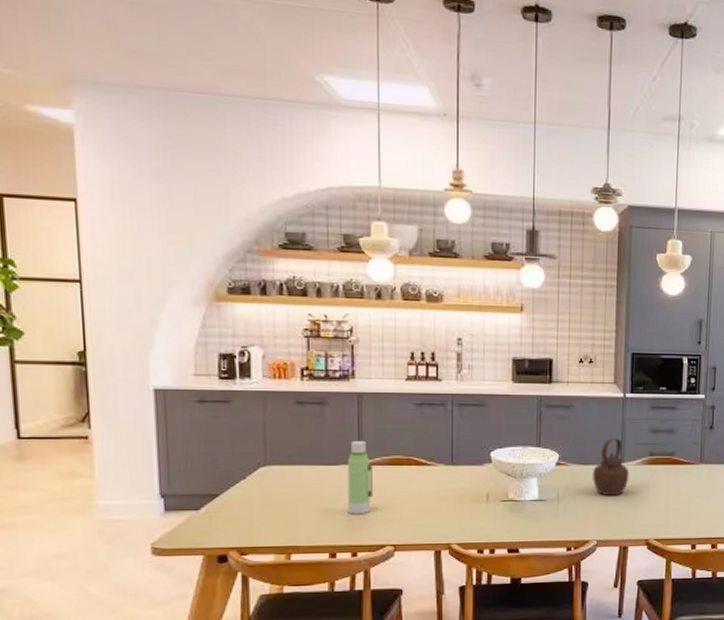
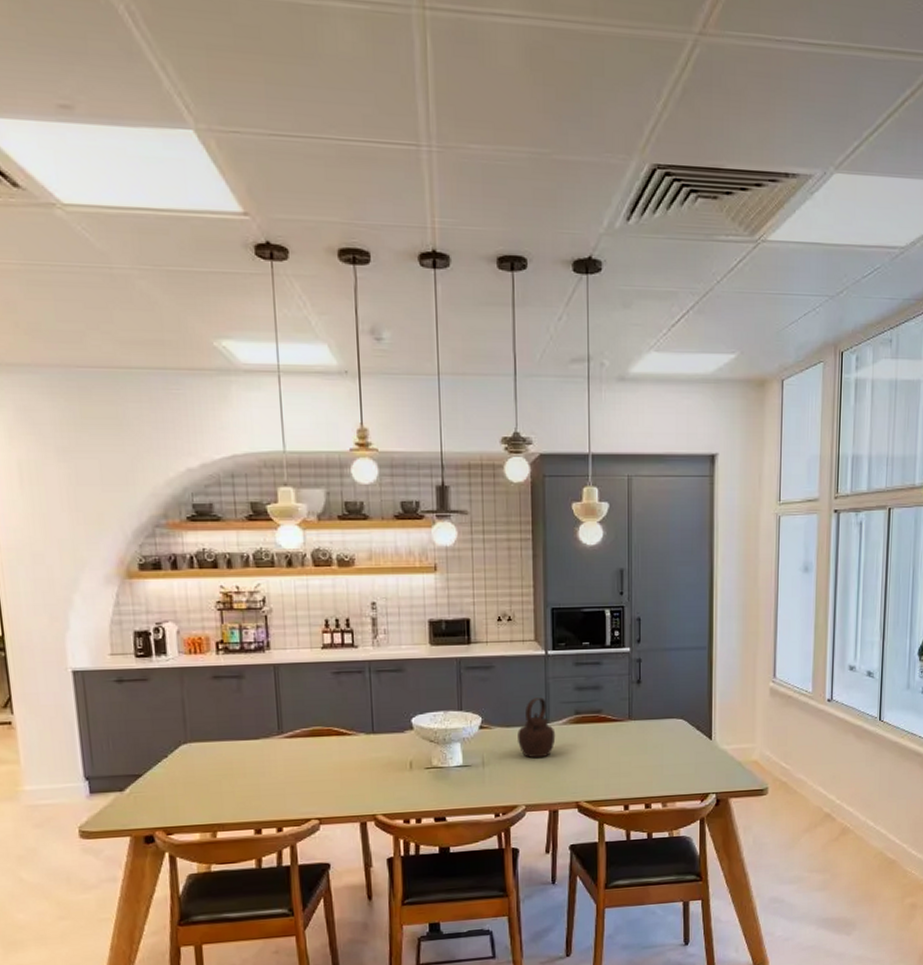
water bottle: present [347,440,373,515] -> none [267,712,295,789]

